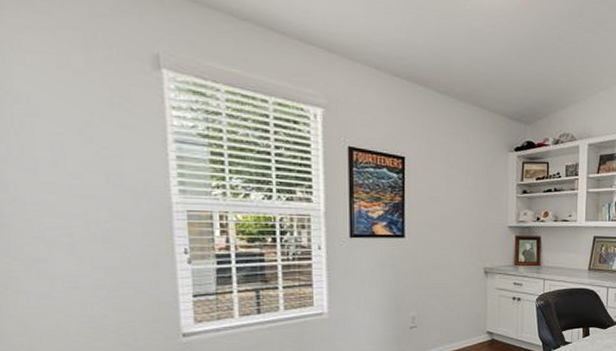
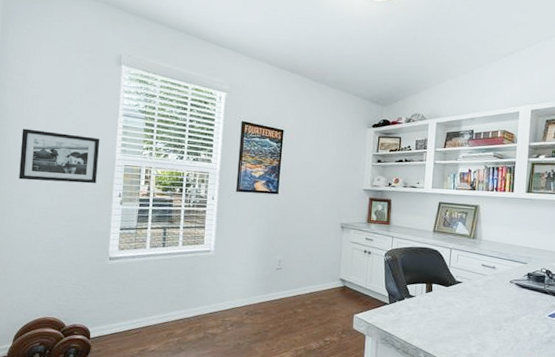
picture frame: none [11,163,147,239] -> present [19,128,99,184]

